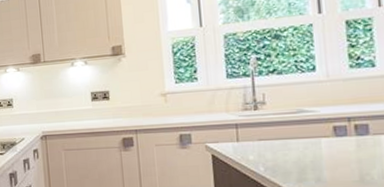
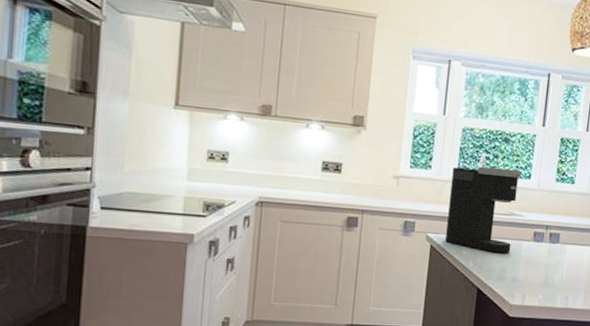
coffee maker: none [221,64,307,154] -> present [446,166,521,253]

